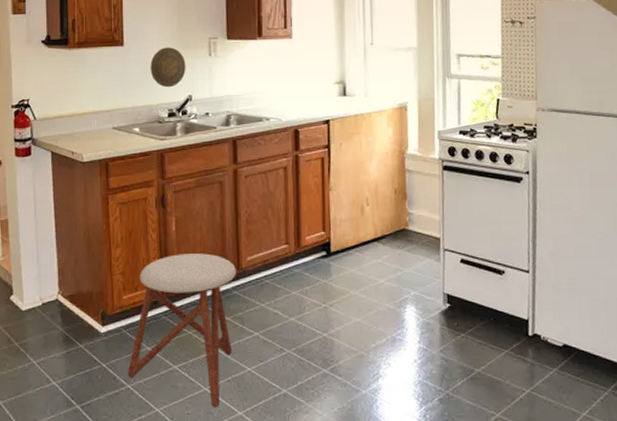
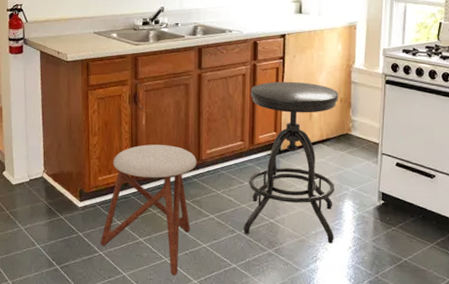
stool: none [293,172,397,357] -> present [244,81,339,243]

